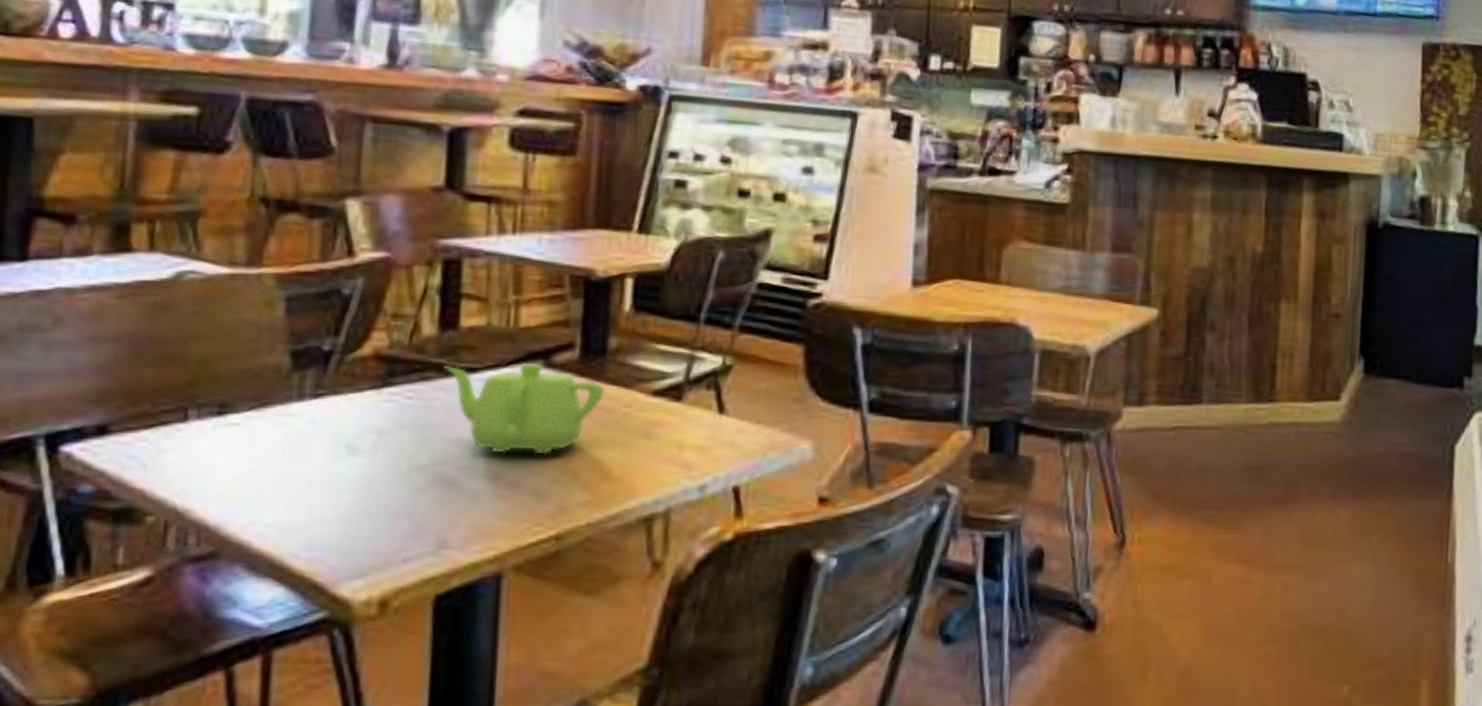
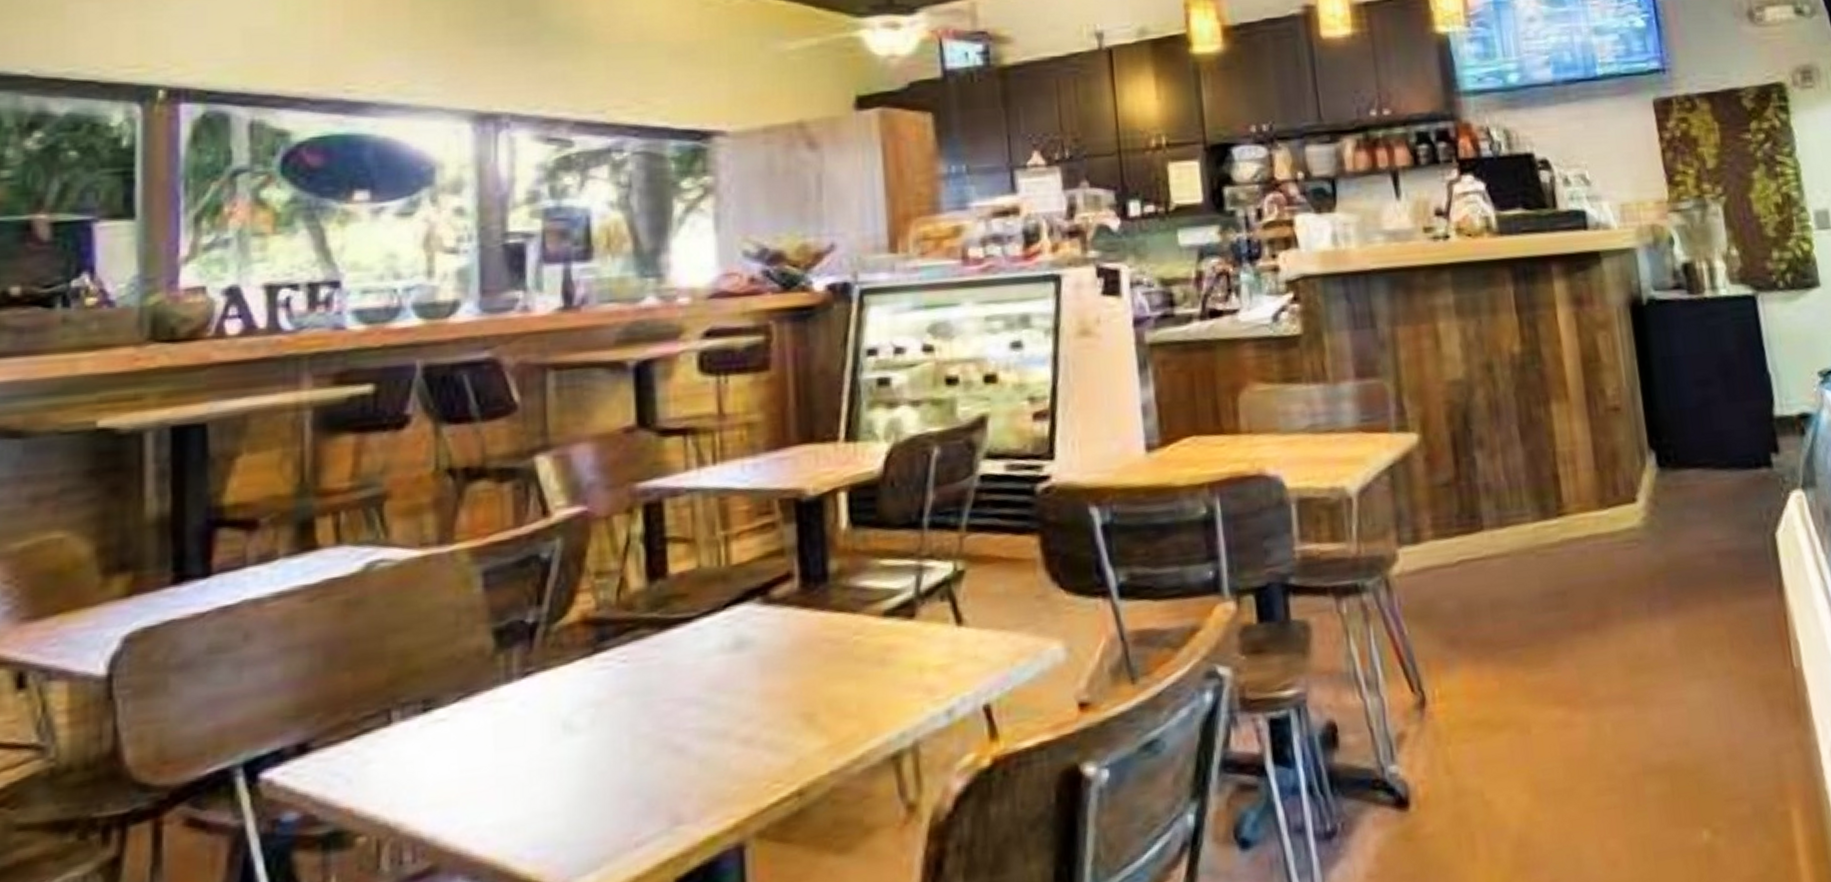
teapot: present [444,362,606,455] -> none [656,601,832,708]

